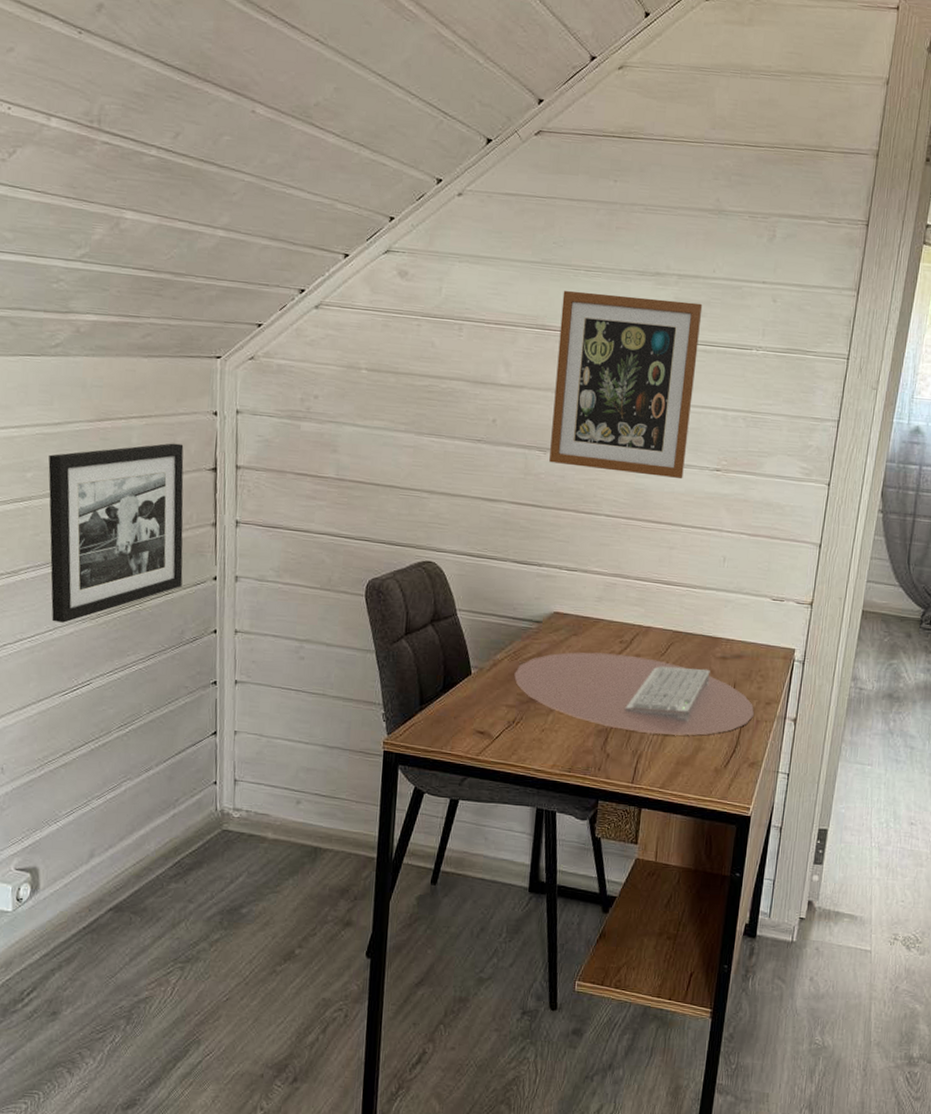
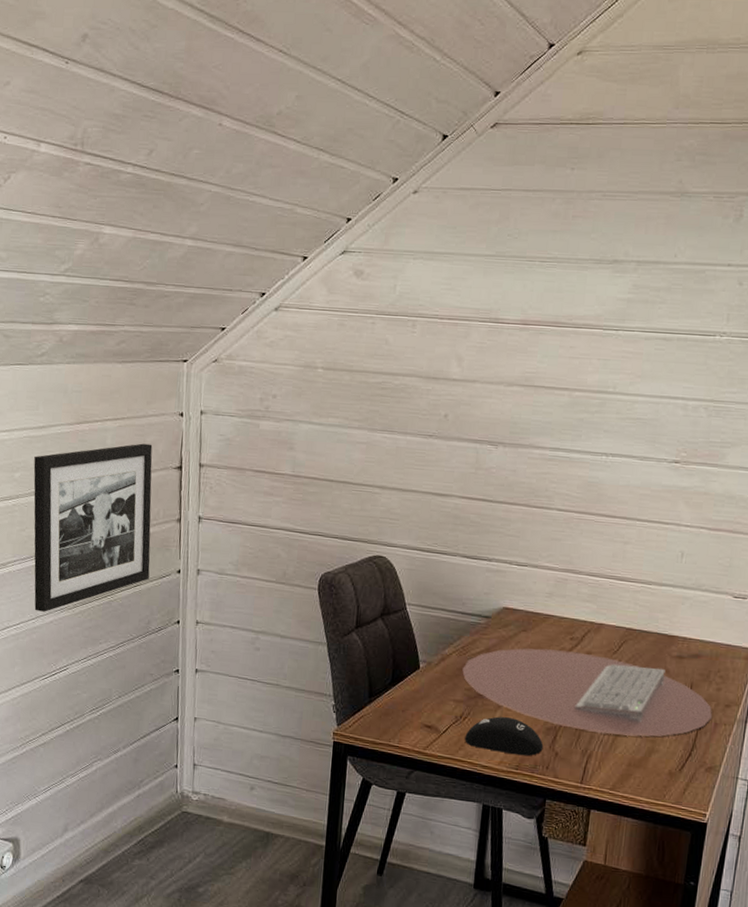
computer mouse: none [518,720,595,759] -> present [465,716,544,756]
picture frame: present [549,290,703,480] -> none [501,282,663,472]

